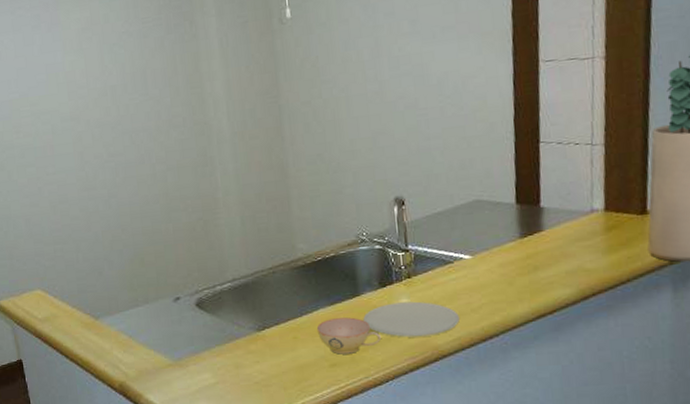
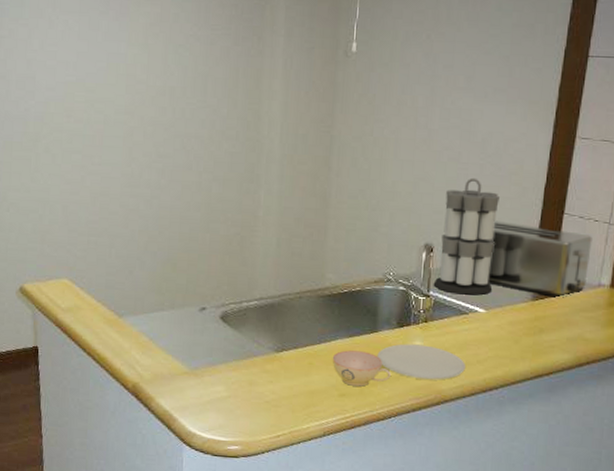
spice rack: none [408,121,475,245] -> present [433,177,499,296]
toaster: none [448,160,577,232] -> present [476,220,592,298]

